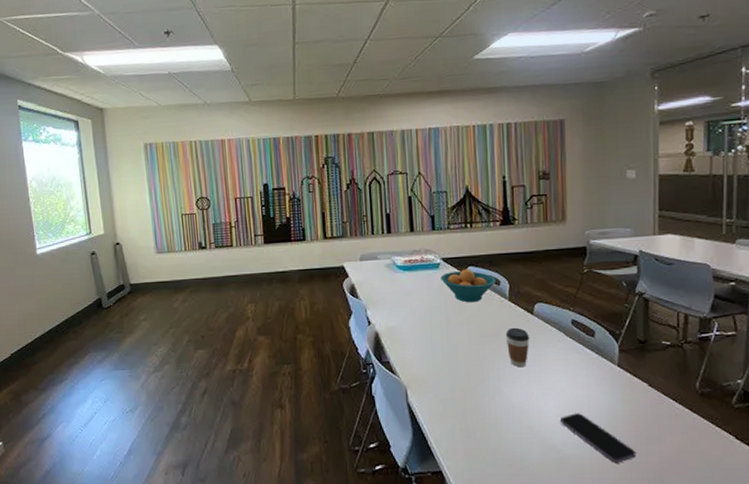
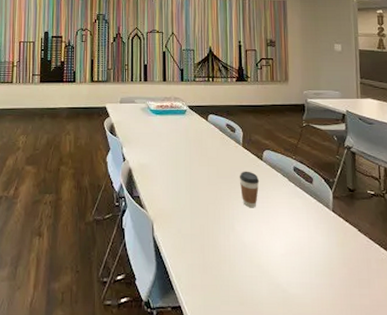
fruit bowl: present [440,269,496,303] -> none [186,116,232,147]
smartphone: present [560,413,637,463] -> none [285,254,351,305]

